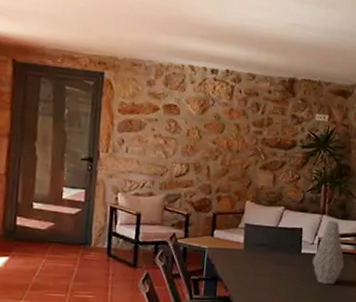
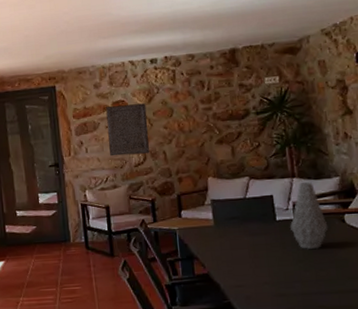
stone plaque: none [152,107,199,165] -> present [106,103,149,156]

